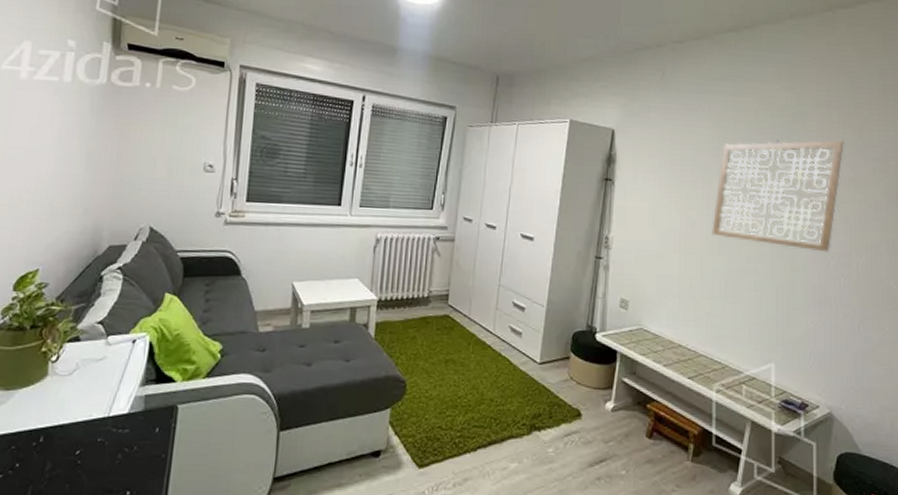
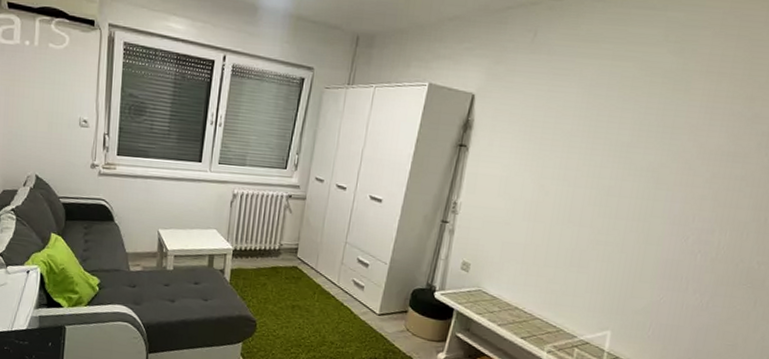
wall art: present [712,139,844,253] -> none [564,108,730,228]

